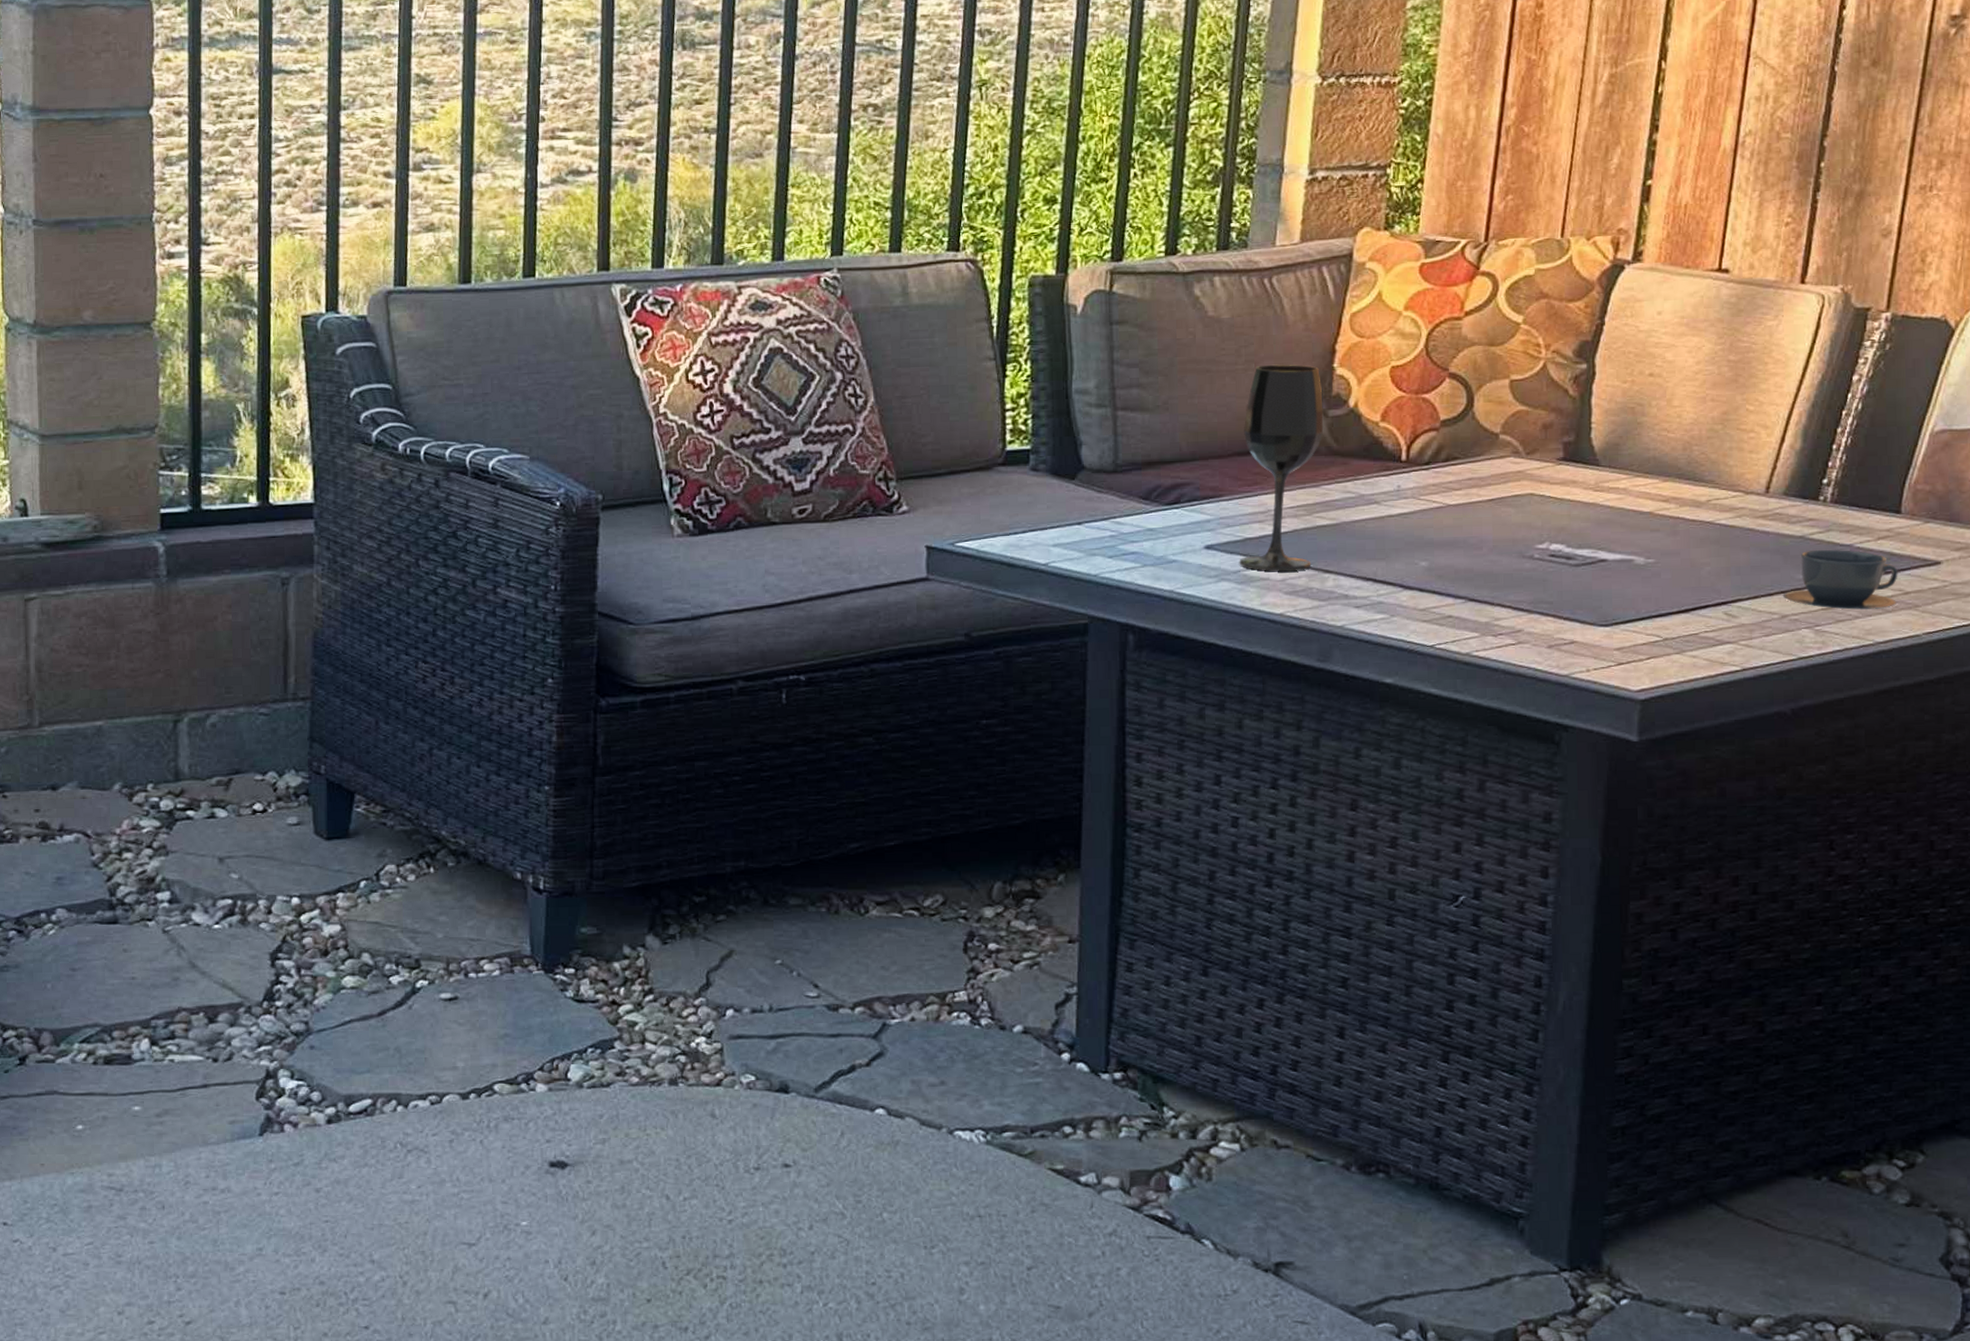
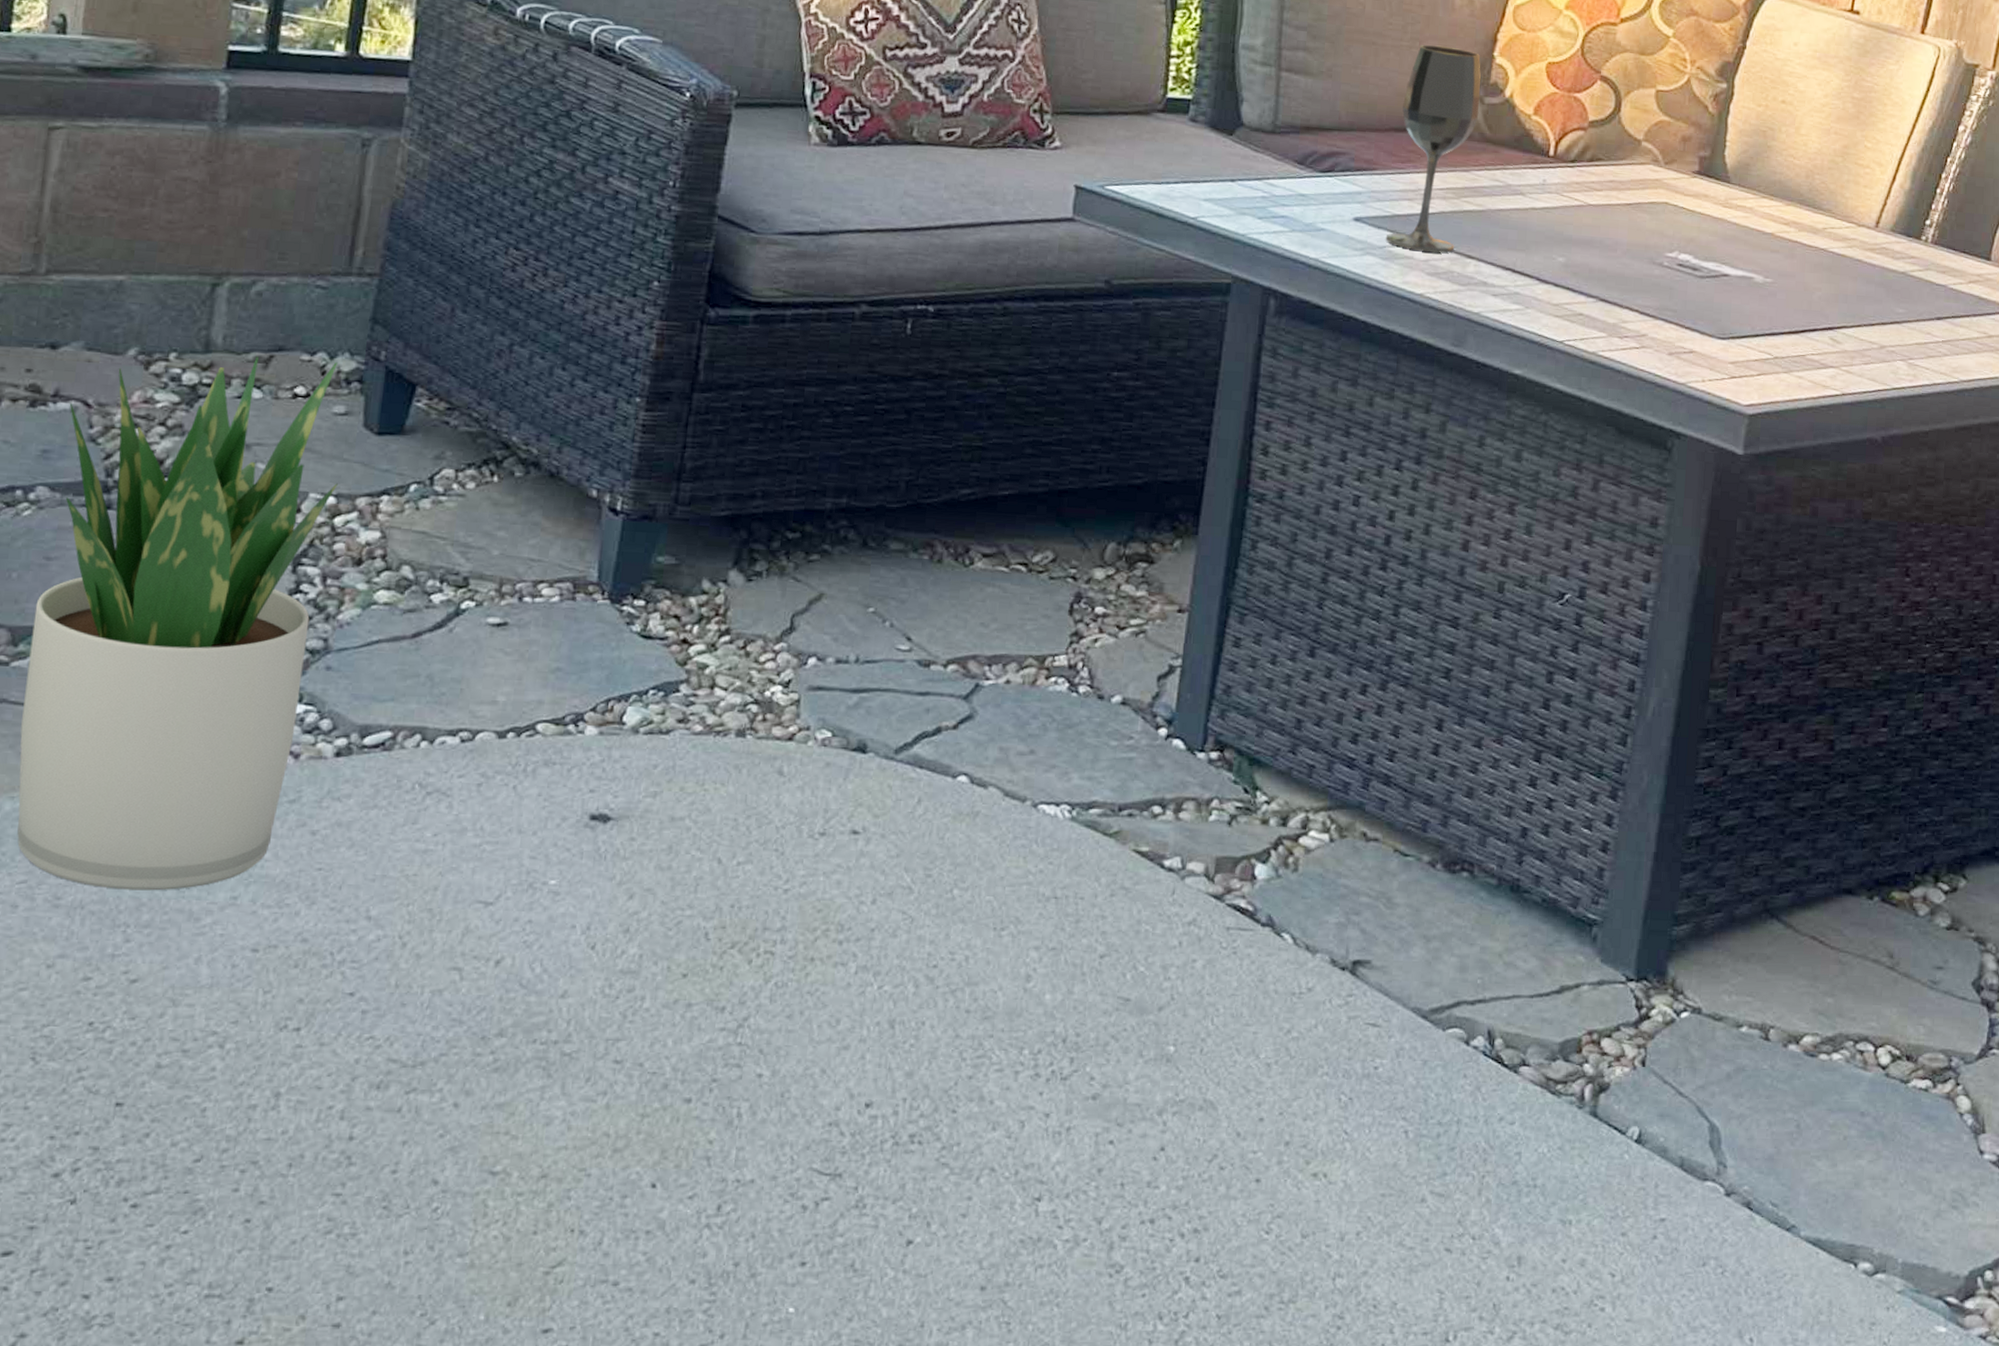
planter: none [69,779,299,1247] -> present [17,357,338,891]
teacup: present [1782,549,1898,610] -> none [1882,286,1984,349]

